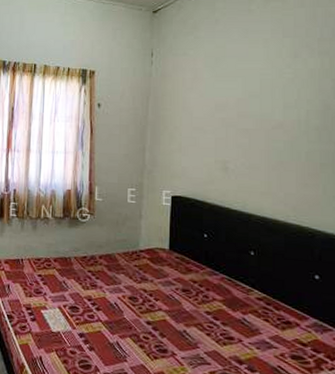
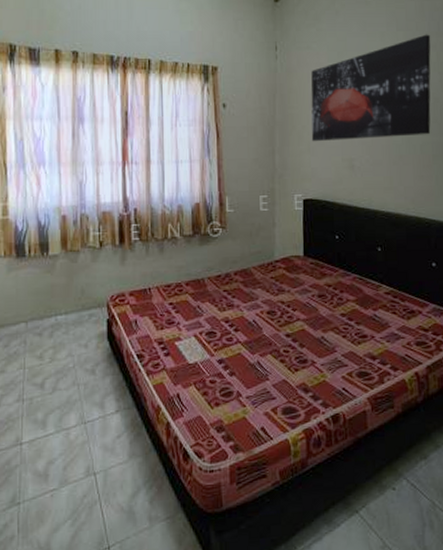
wall art: none [183,40,324,143] -> present [311,34,431,142]

